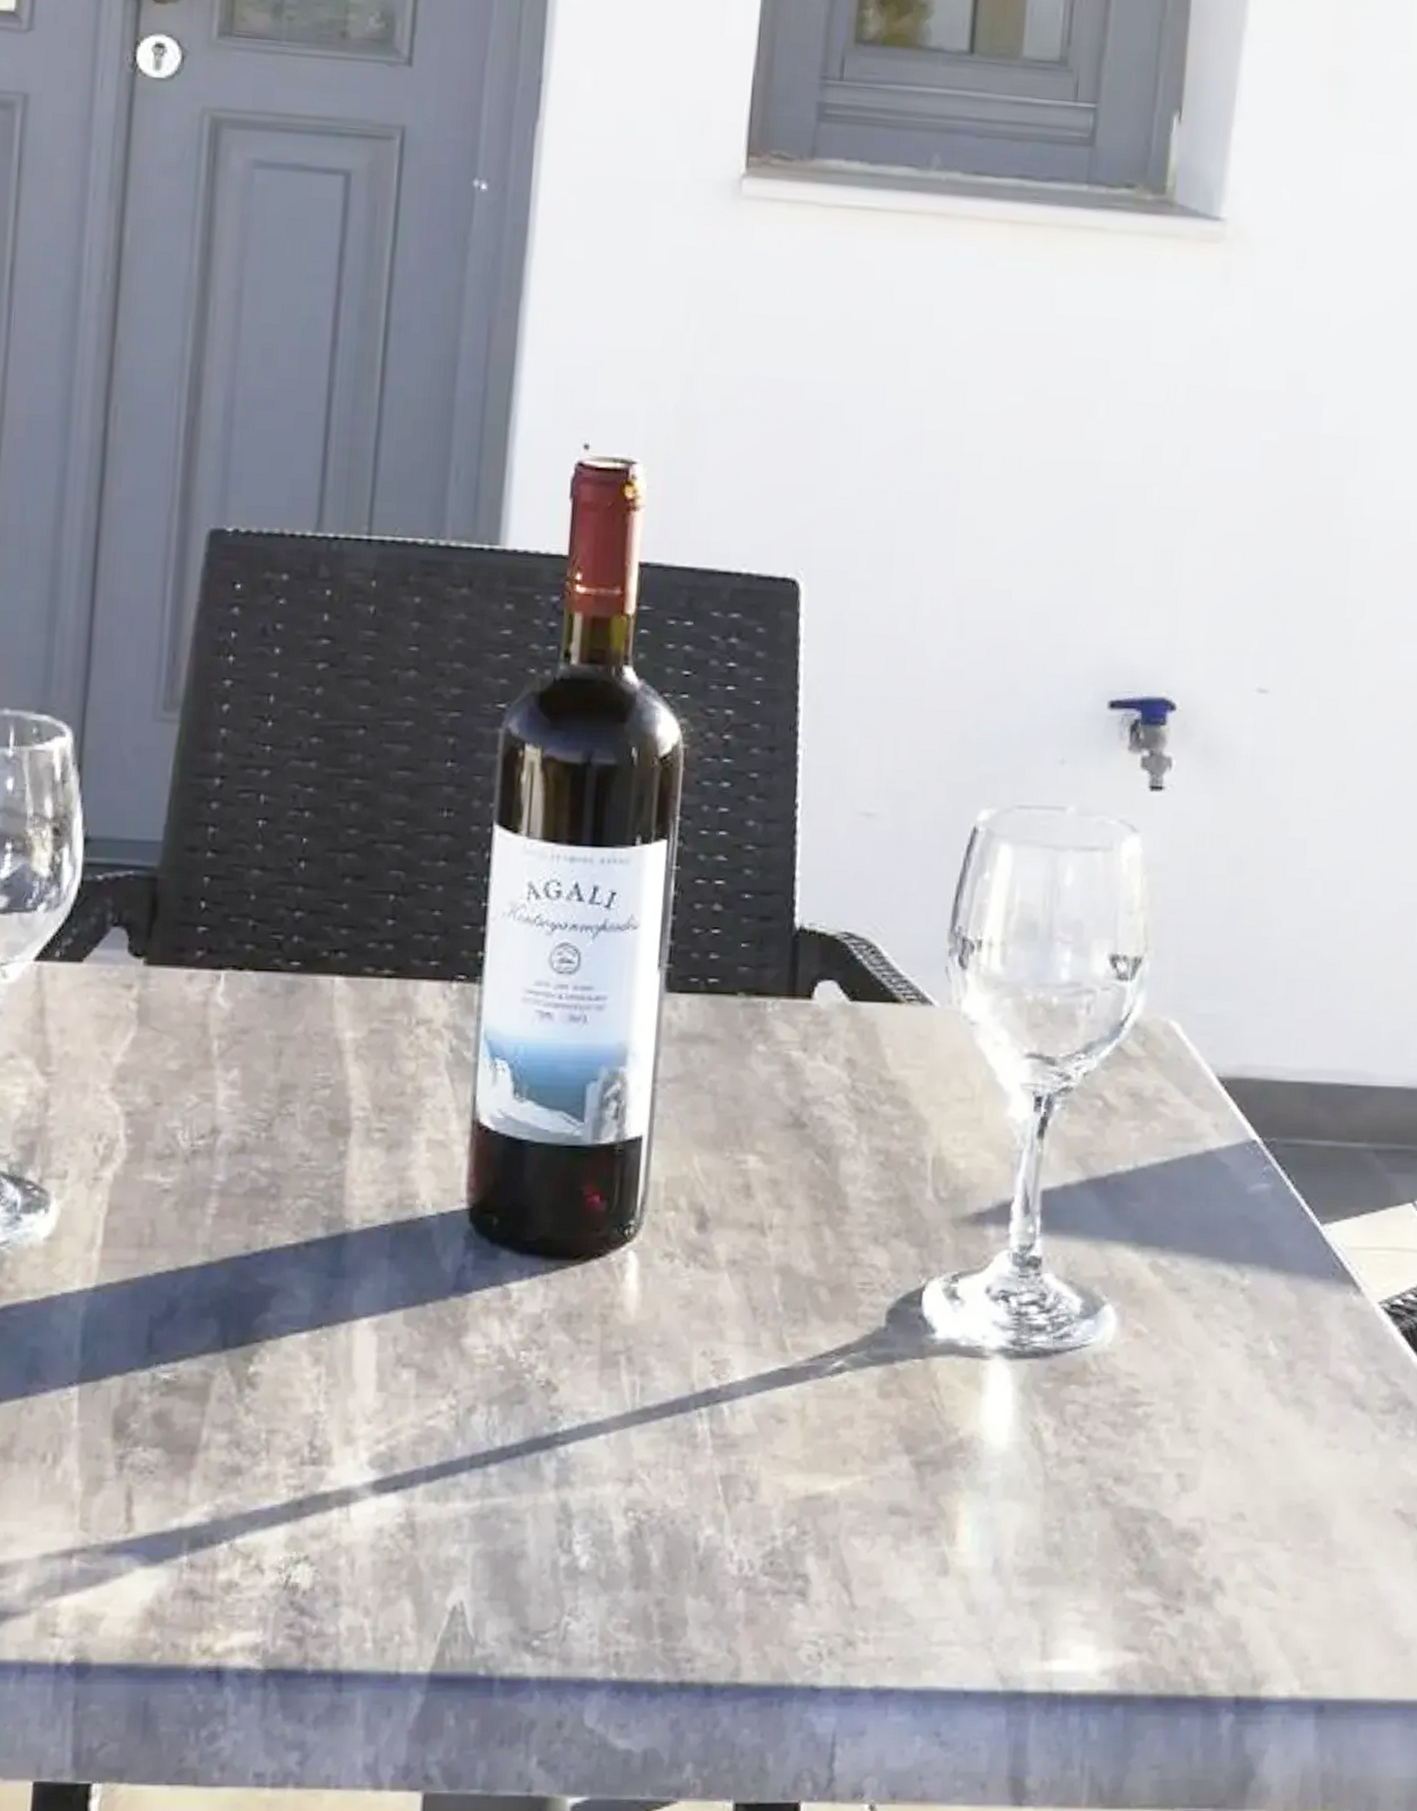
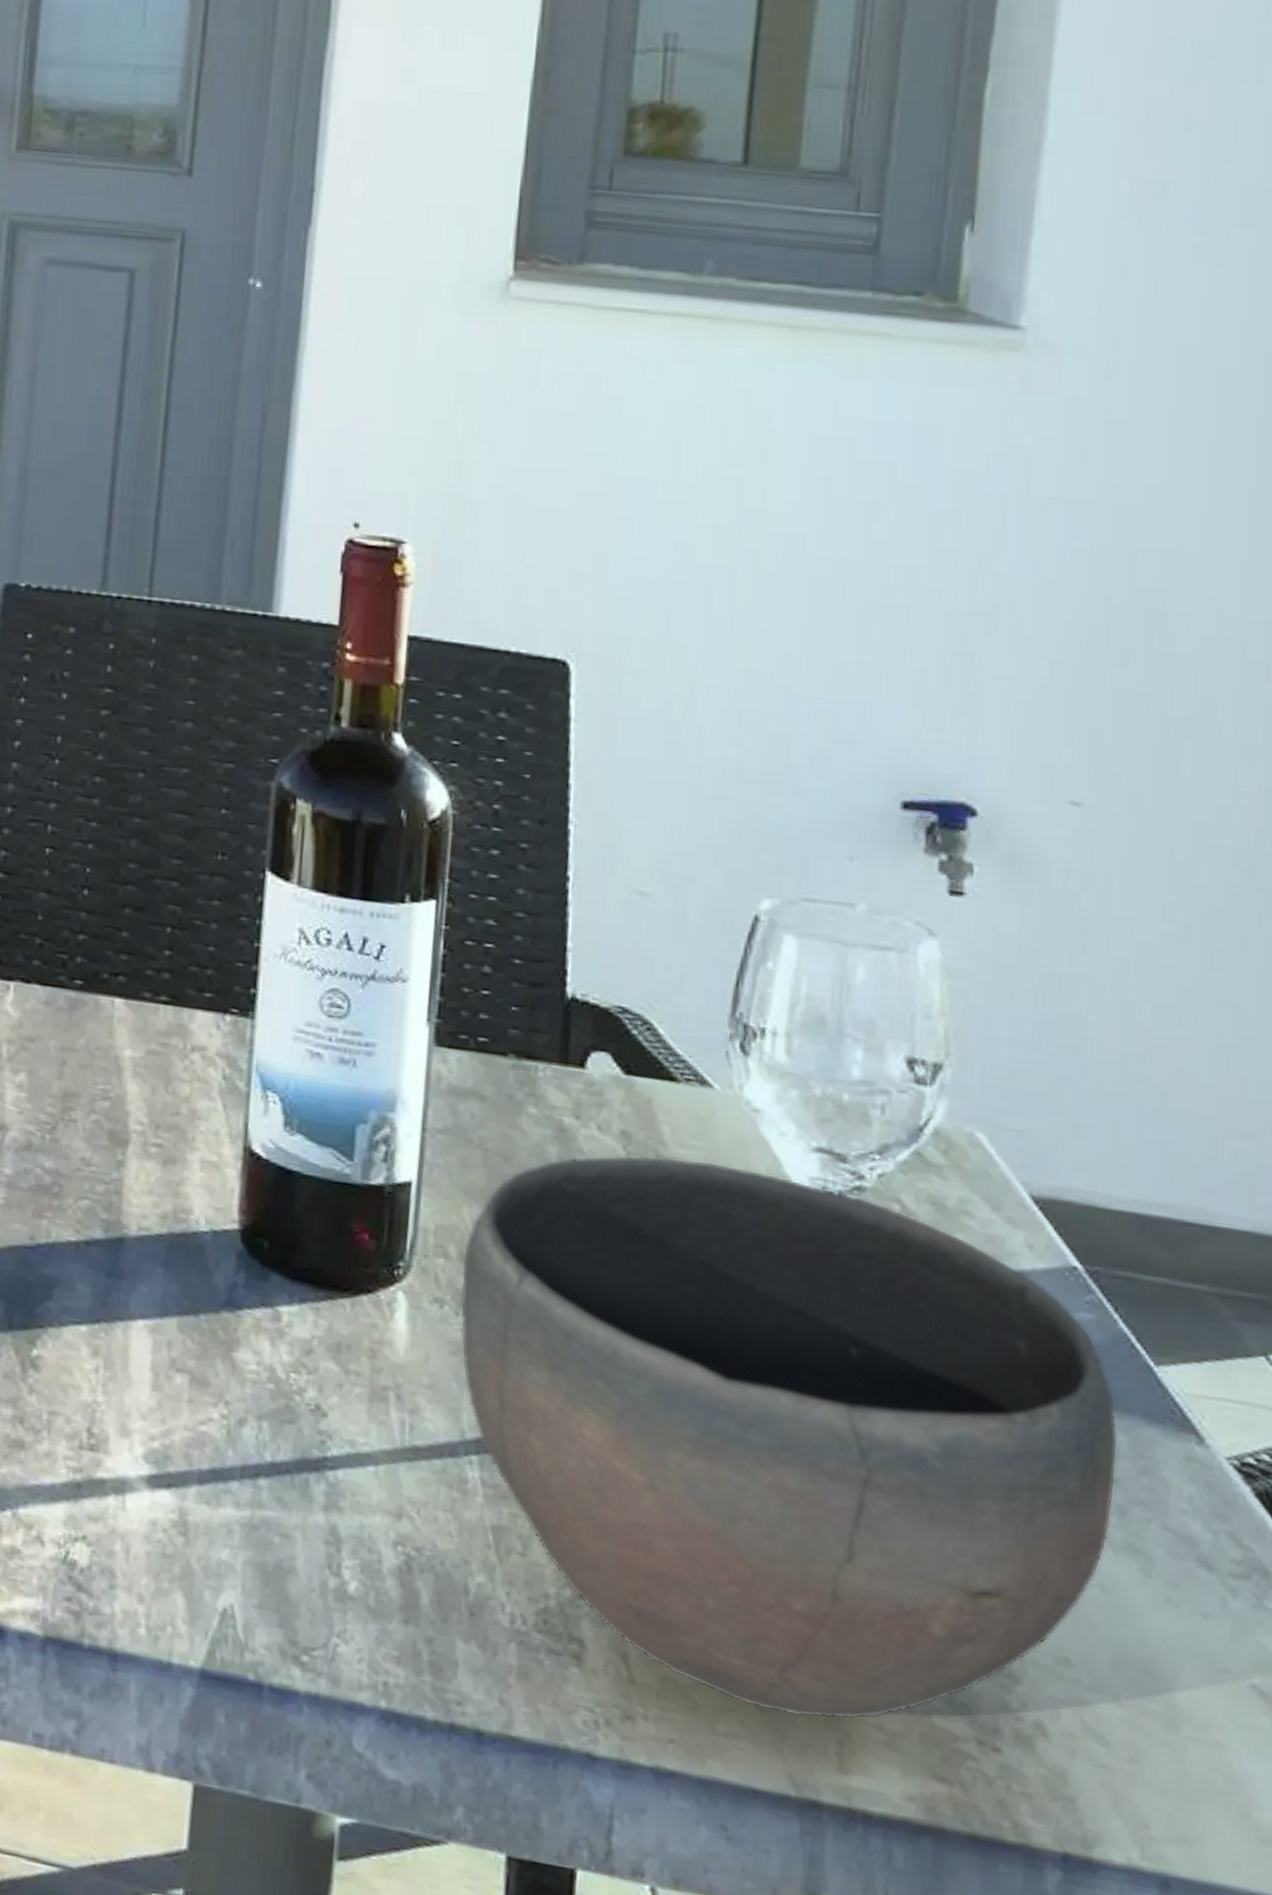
bowl: none [690,1079,1289,1613] -> present [460,1155,1119,1719]

